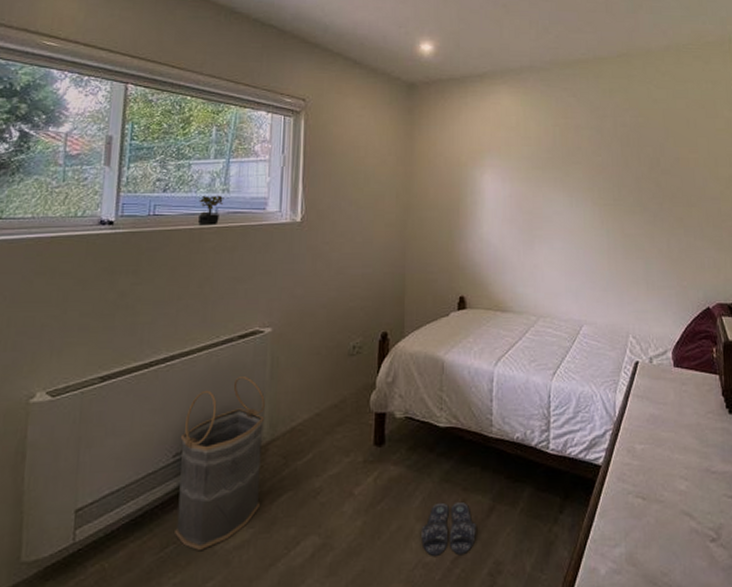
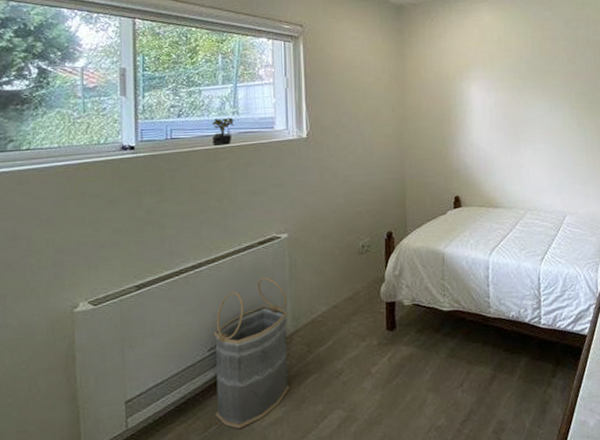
slippers: present [421,501,476,556] -> none [433,373,481,420]

